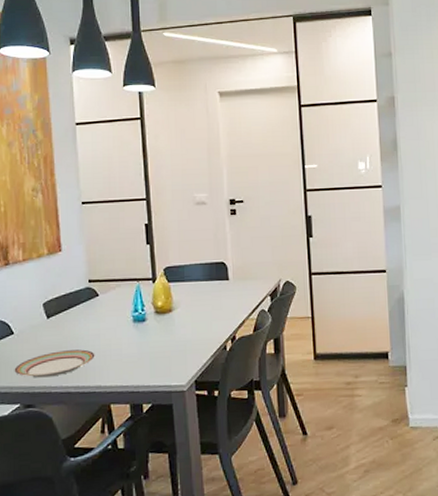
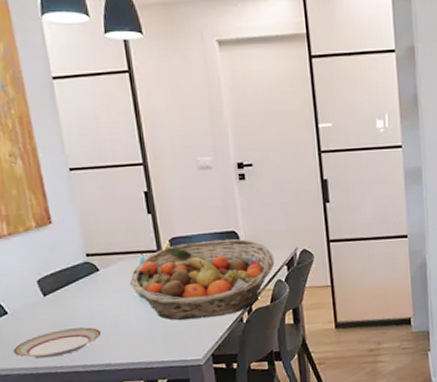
fruit basket: none [125,269,259,346] -> present [130,238,275,320]

